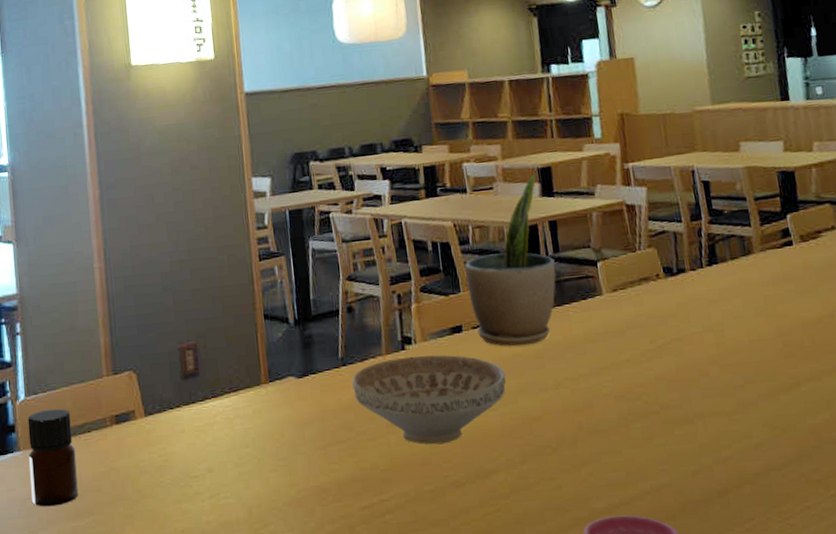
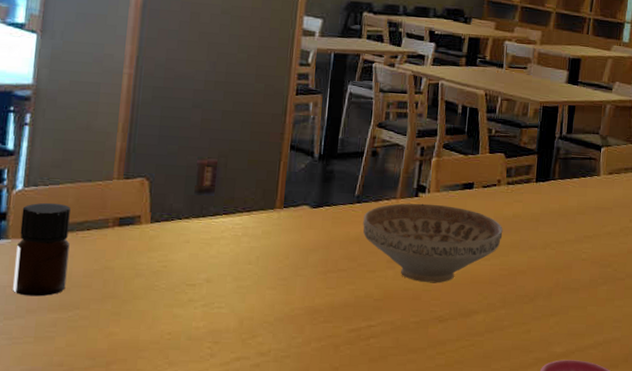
potted plant: present [464,173,556,347] -> none [485,62,567,209]

